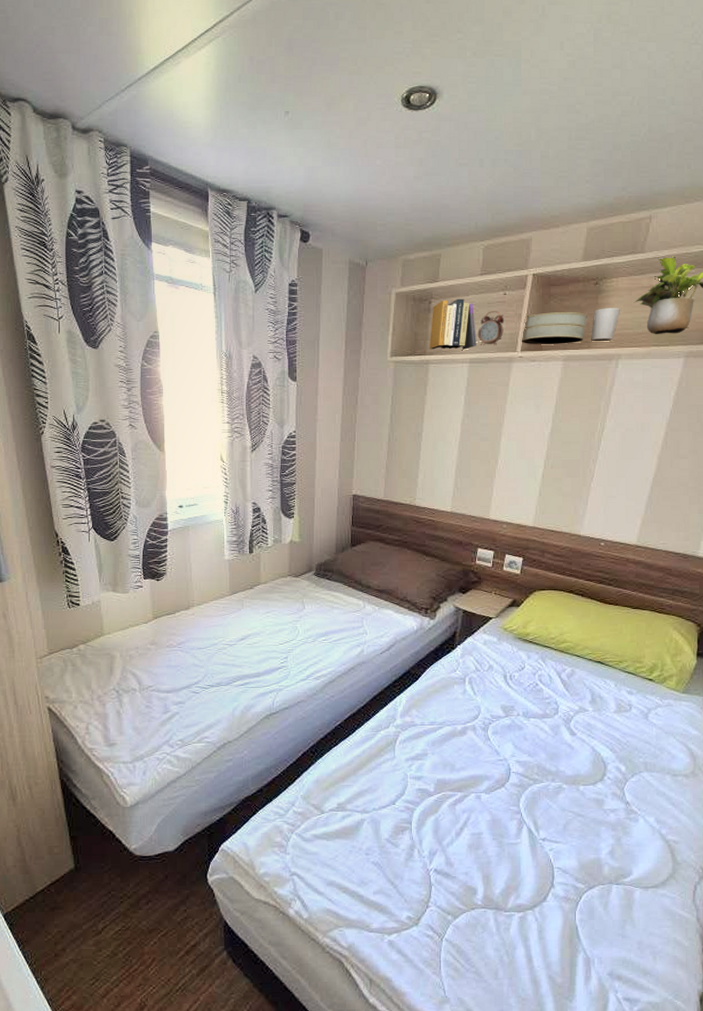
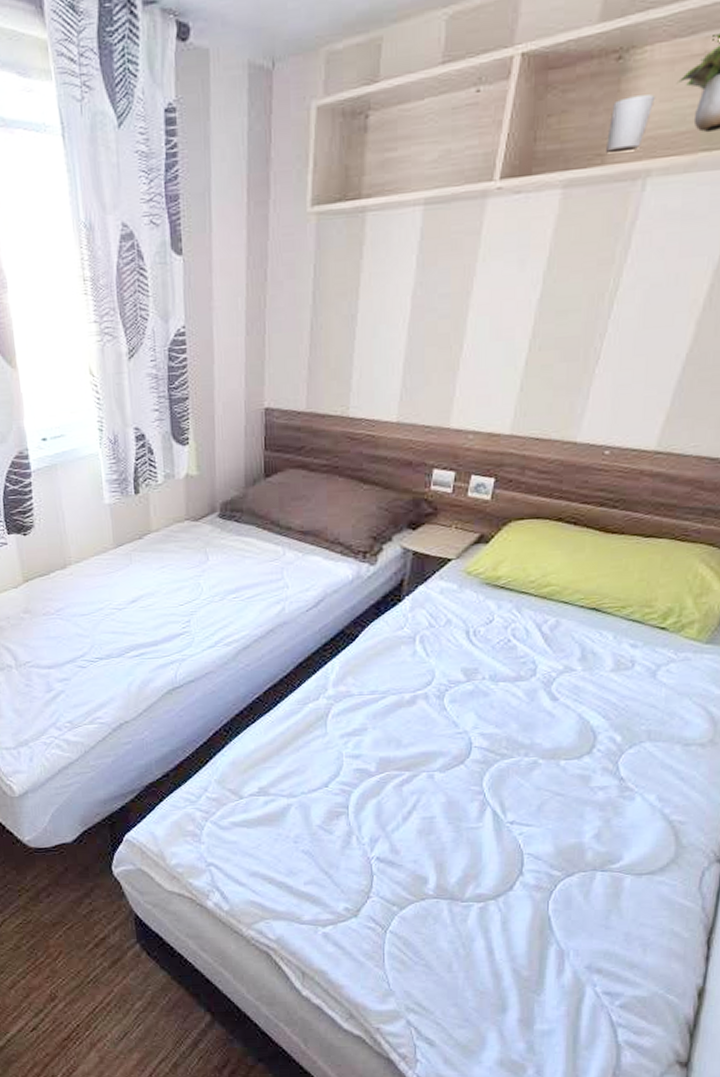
books: present [430,298,476,350] -> none [366,104,435,190]
alarm clock: present [477,311,505,345] -> none [436,119,477,176]
decorative box: present [521,311,587,345] -> none [500,108,603,167]

